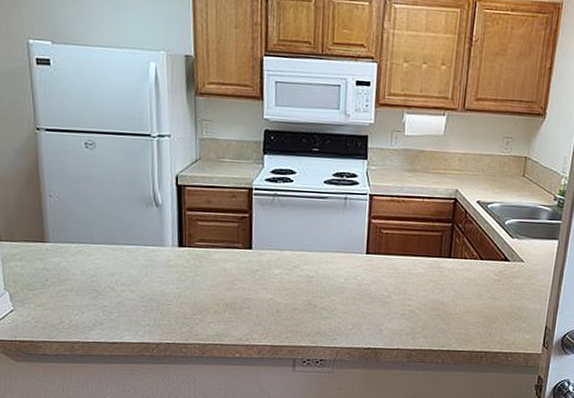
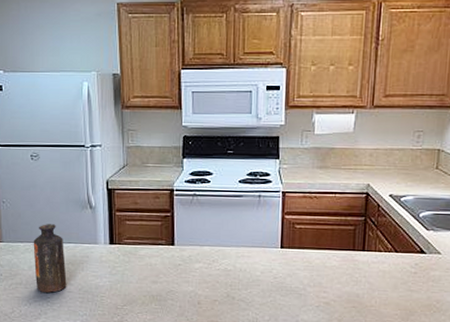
bottle: none [87,222,127,301] -> present [33,224,67,293]

